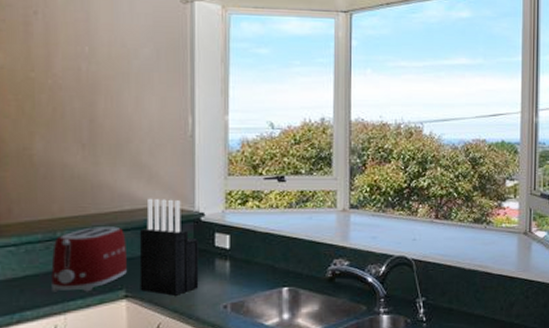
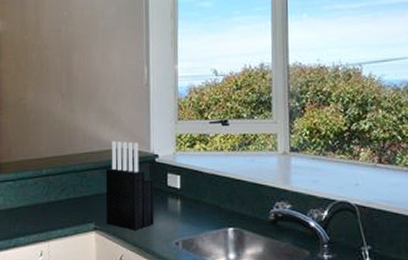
toaster: present [51,226,127,292] -> none [38,166,96,223]

